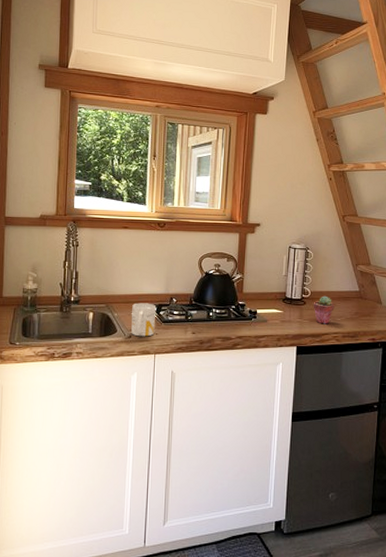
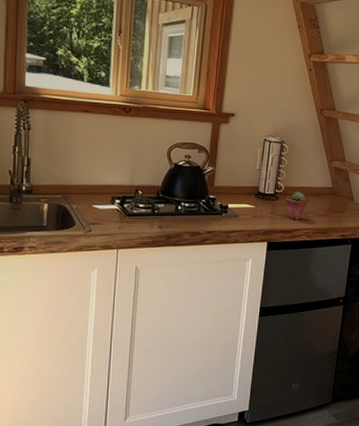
mug: present [131,303,157,337] -> none [92,194,120,231]

